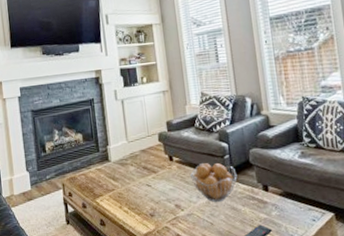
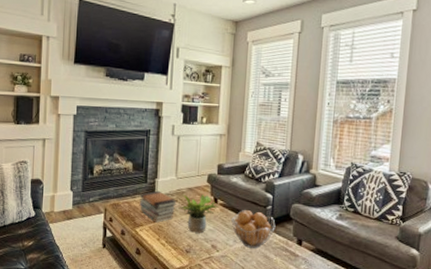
book stack: none [95,157,132,191] -> present [139,190,177,223]
potted plant: none [135,154,175,195] -> present [178,193,219,233]

